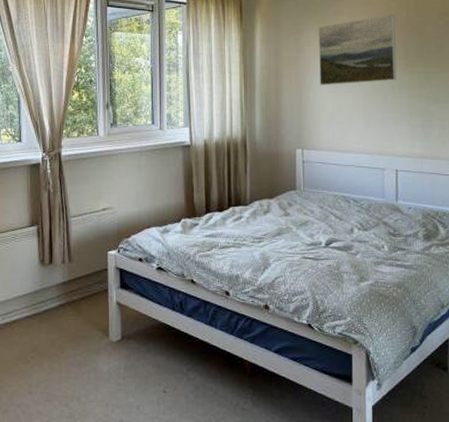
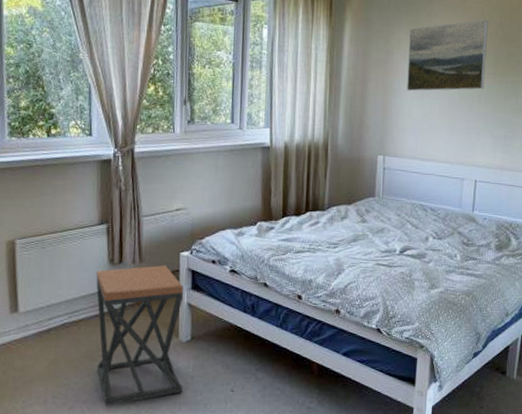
stool: none [28,265,115,408] -> present [96,265,183,405]

